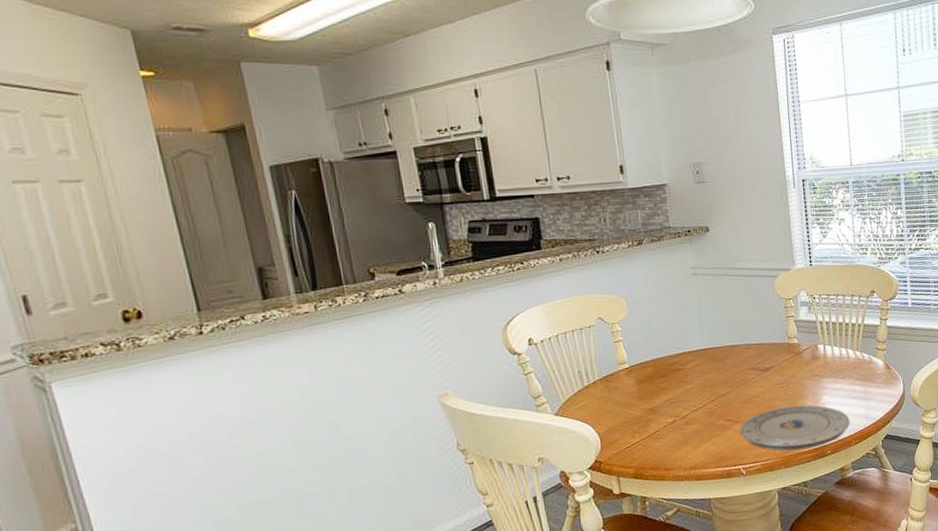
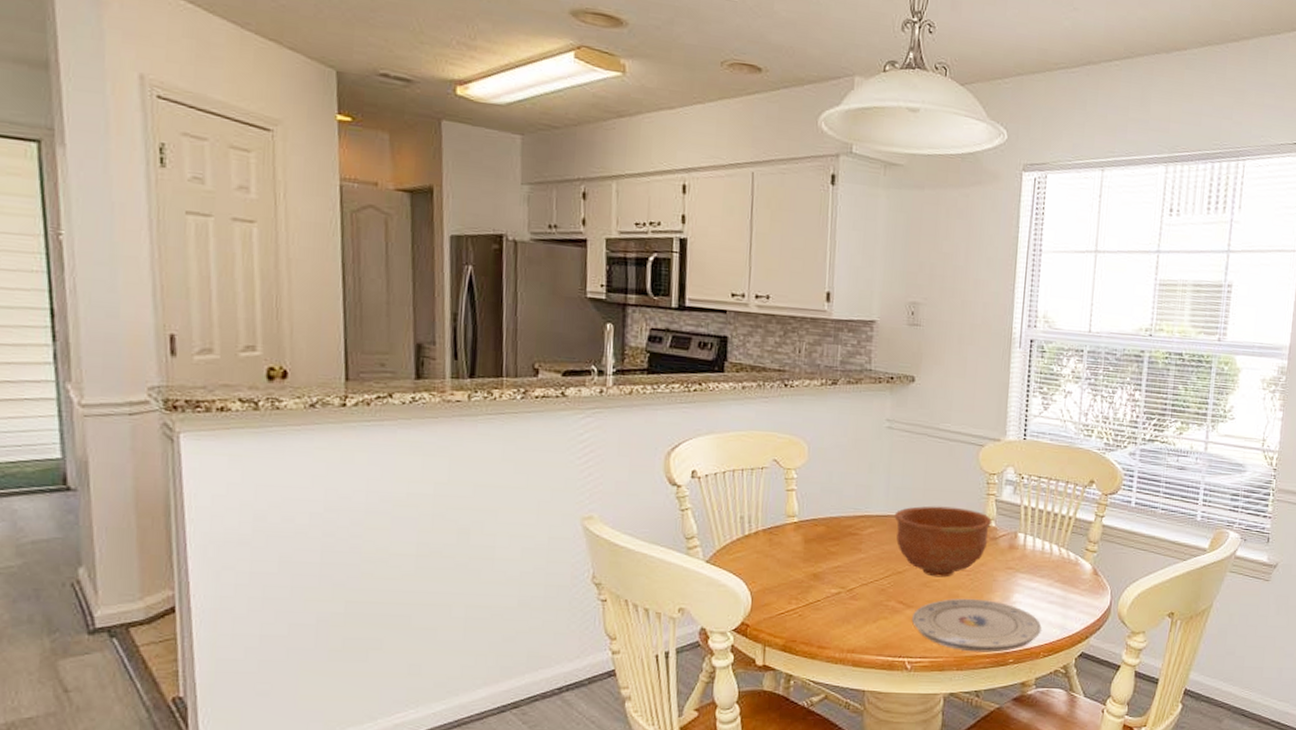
bowl: none [711,332,795,394] -> present [894,506,992,578]

